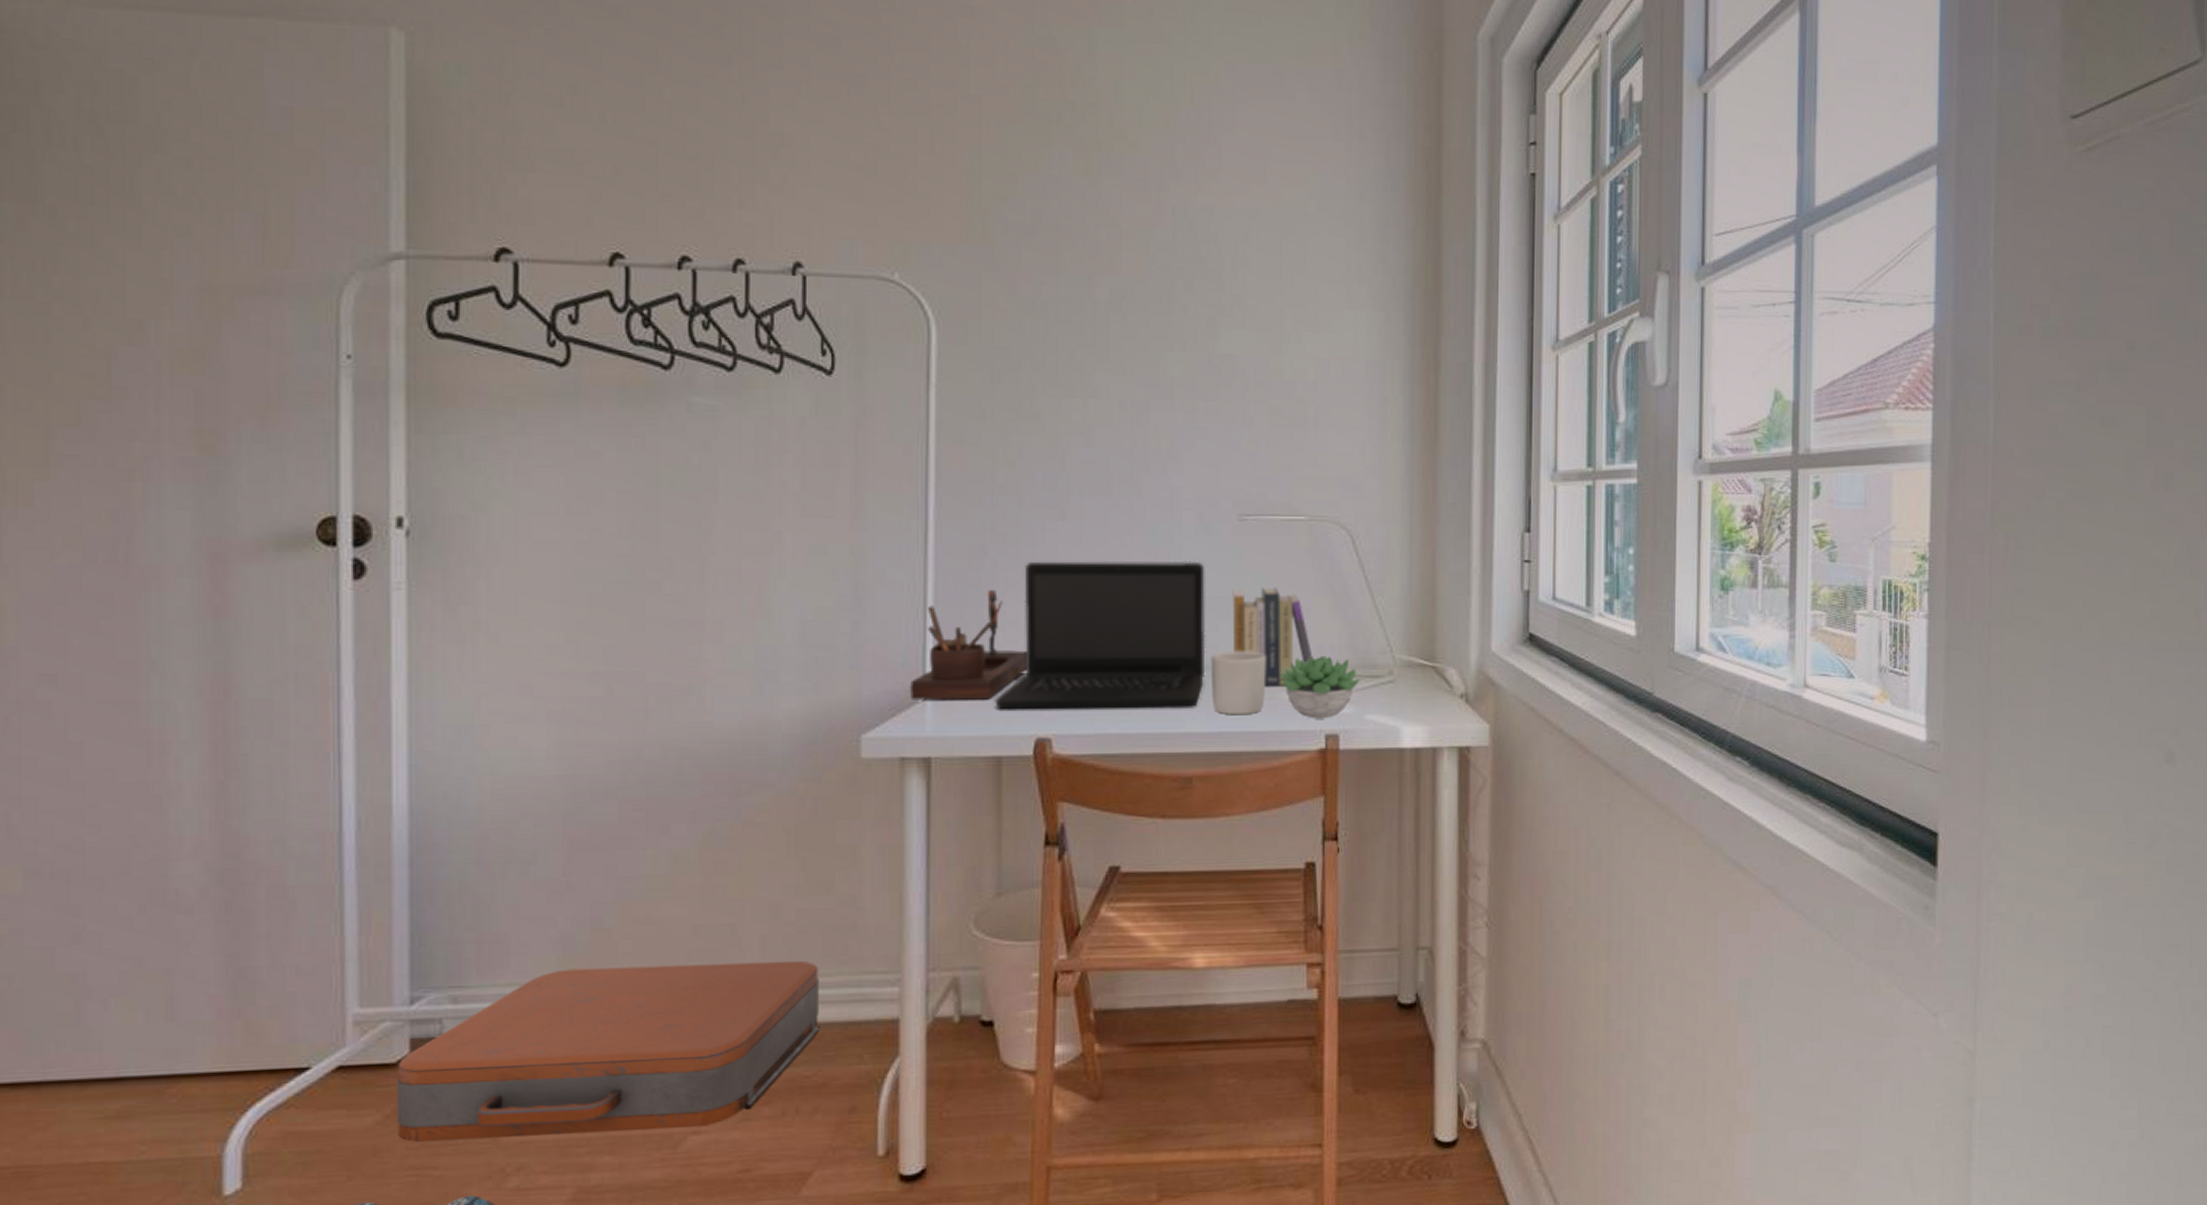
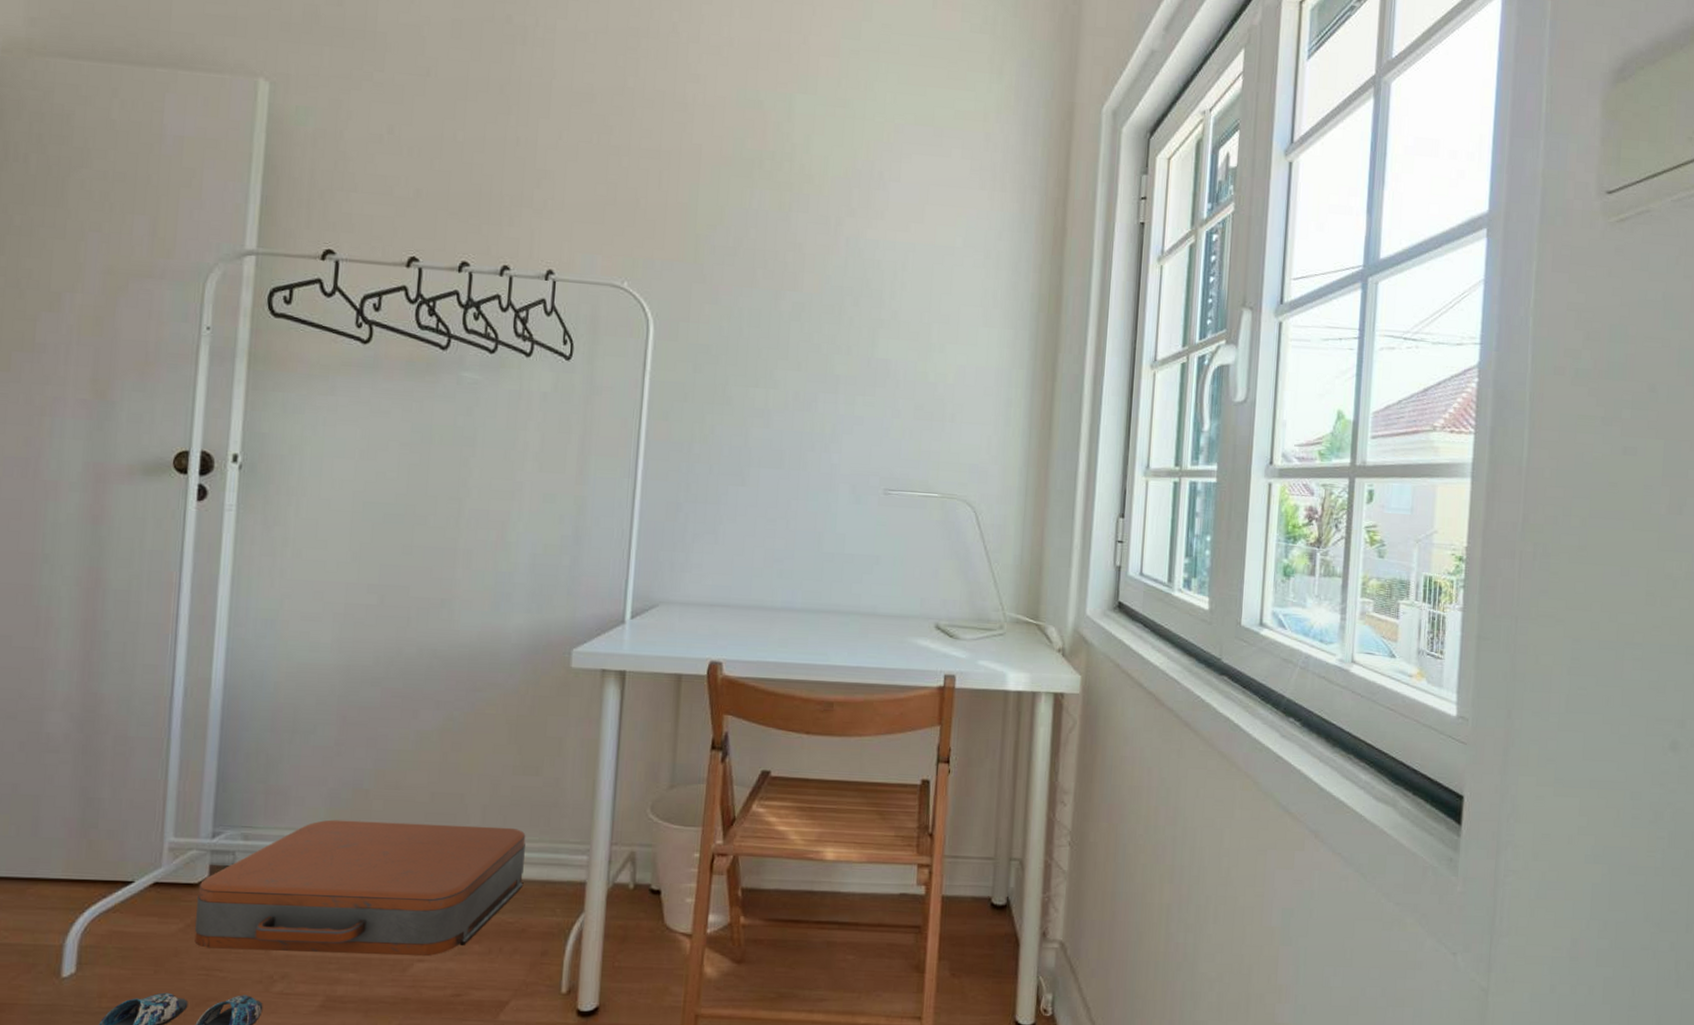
desk organizer: present [910,590,1028,700] -> none [613,539,708,627]
laptop: present [994,561,1206,709] -> none [679,517,855,644]
mug: present [1210,651,1267,716] -> none [853,600,900,654]
books: present [1232,587,1313,687] -> none [873,549,938,633]
succulent plant: present [1280,655,1360,719] -> none [910,609,976,662]

